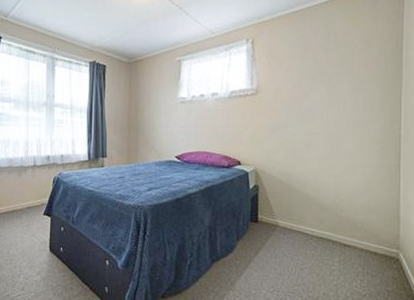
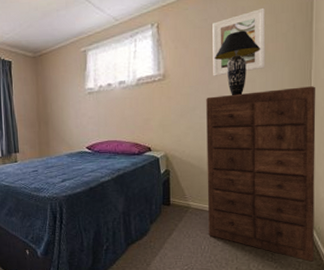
dresser: none [296,111,406,293] -> present [206,86,316,263]
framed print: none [305,32,357,95] -> present [212,7,266,76]
table lamp: none [307,52,352,115] -> present [214,30,261,95]

